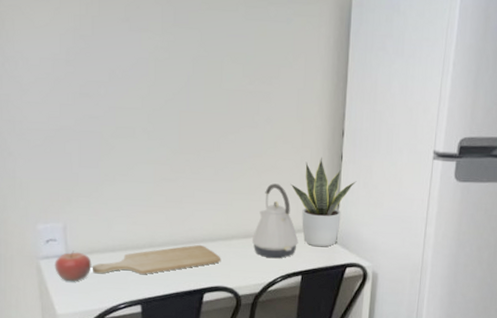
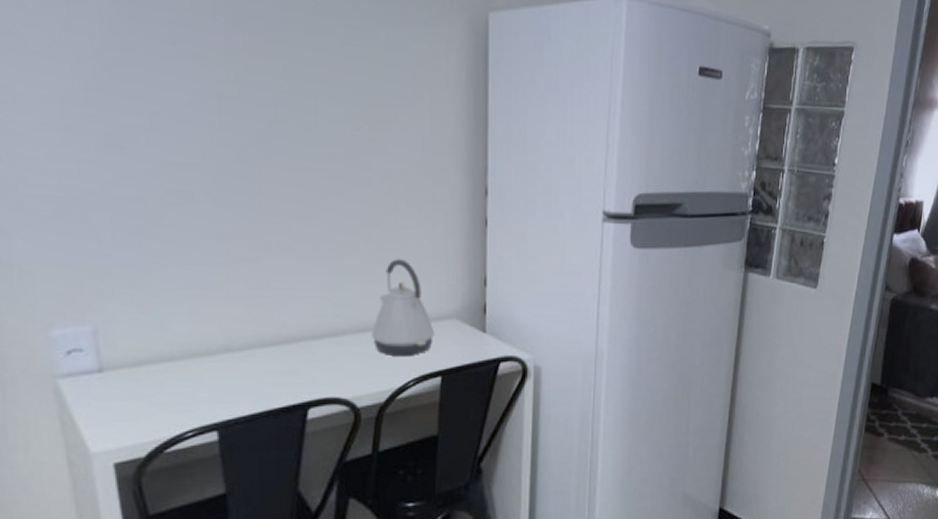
fruit: present [55,250,92,281] -> none [82,363,140,405]
chopping board: present [92,245,221,274] -> none [140,345,330,393]
potted plant: present [290,156,357,247] -> none [419,222,507,339]

